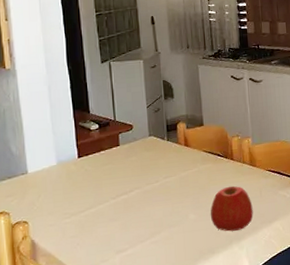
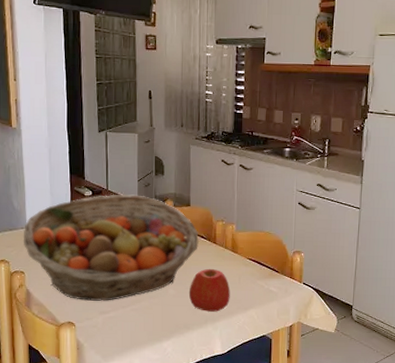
fruit basket: none [24,121,216,242] -> present [23,194,199,301]

